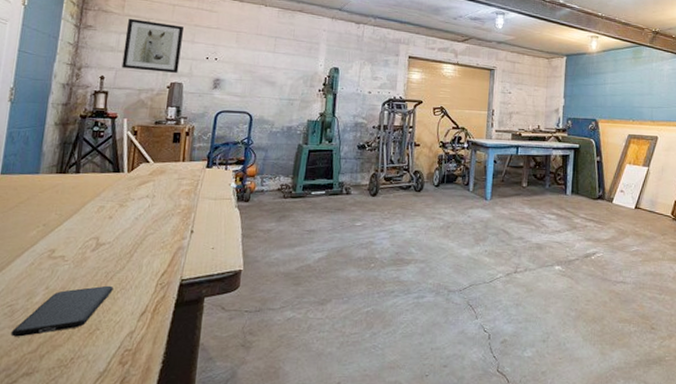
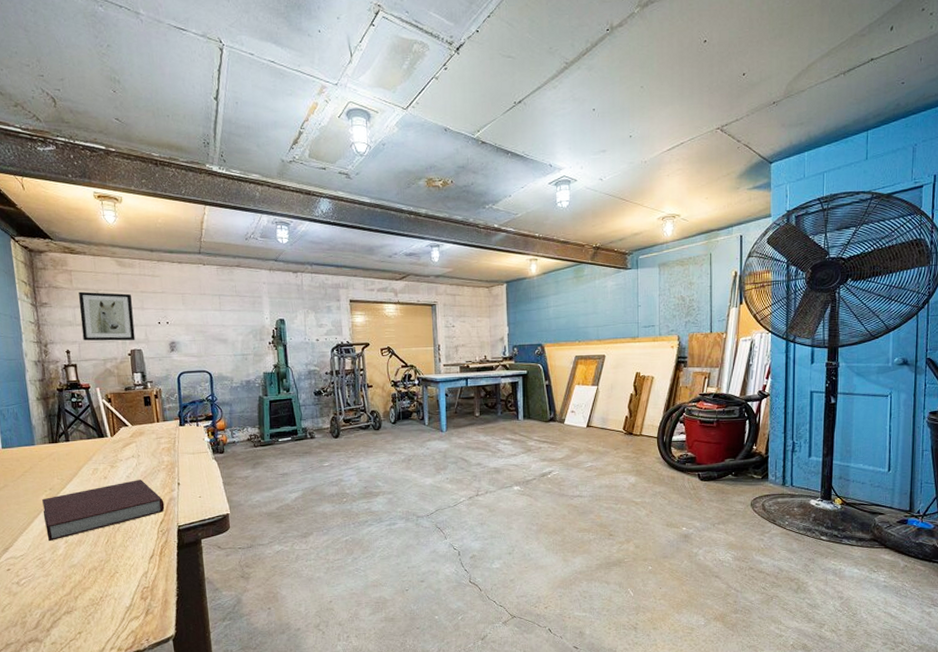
smartphone: present [10,285,114,337] -> none [46,536,122,584]
notebook: none [26,222,171,286] -> present [42,479,165,542]

